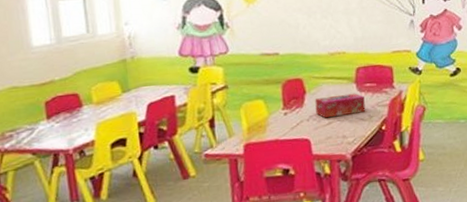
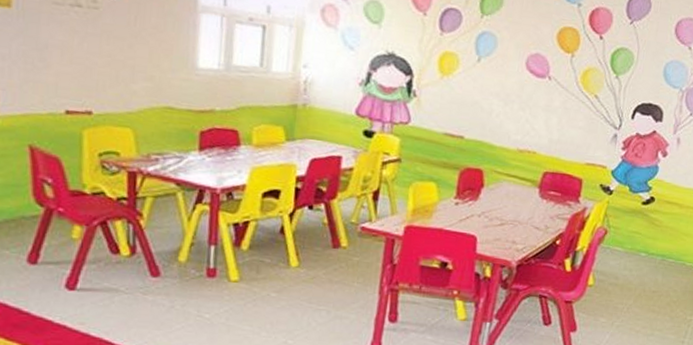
tissue box: present [315,93,366,118] -> none [489,195,545,221]

